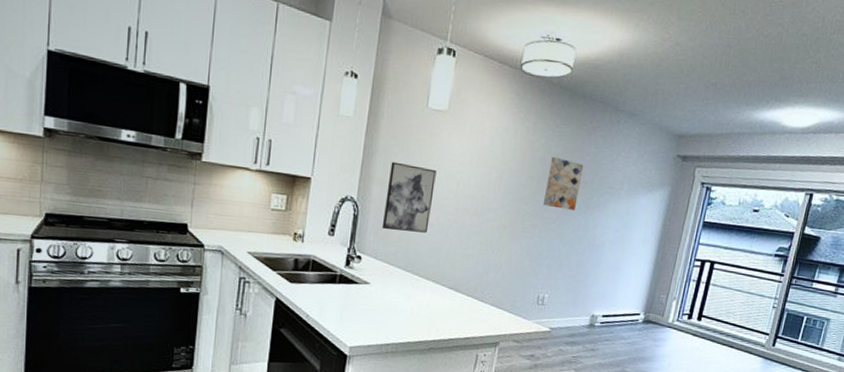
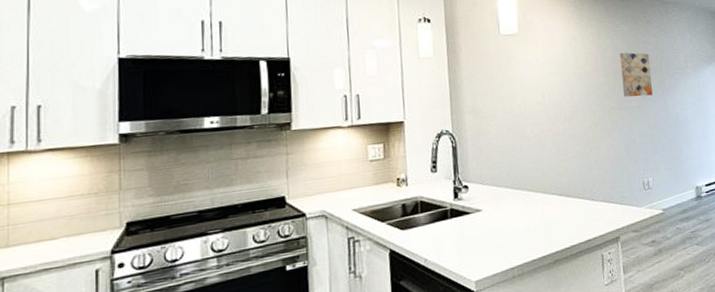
wall art: present [381,161,437,233] -> none [477,87,526,154]

